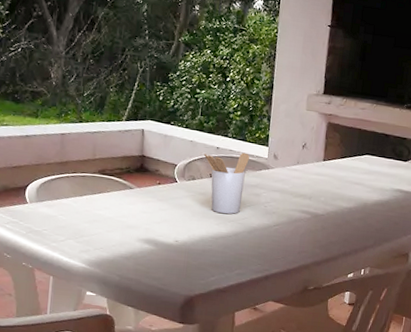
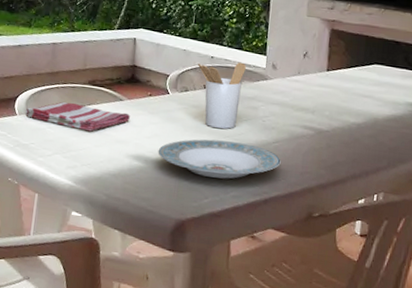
dish towel: none [36,190,140,218] -> present [25,101,130,132]
plate: none [167,223,281,259] -> present [158,139,281,179]

